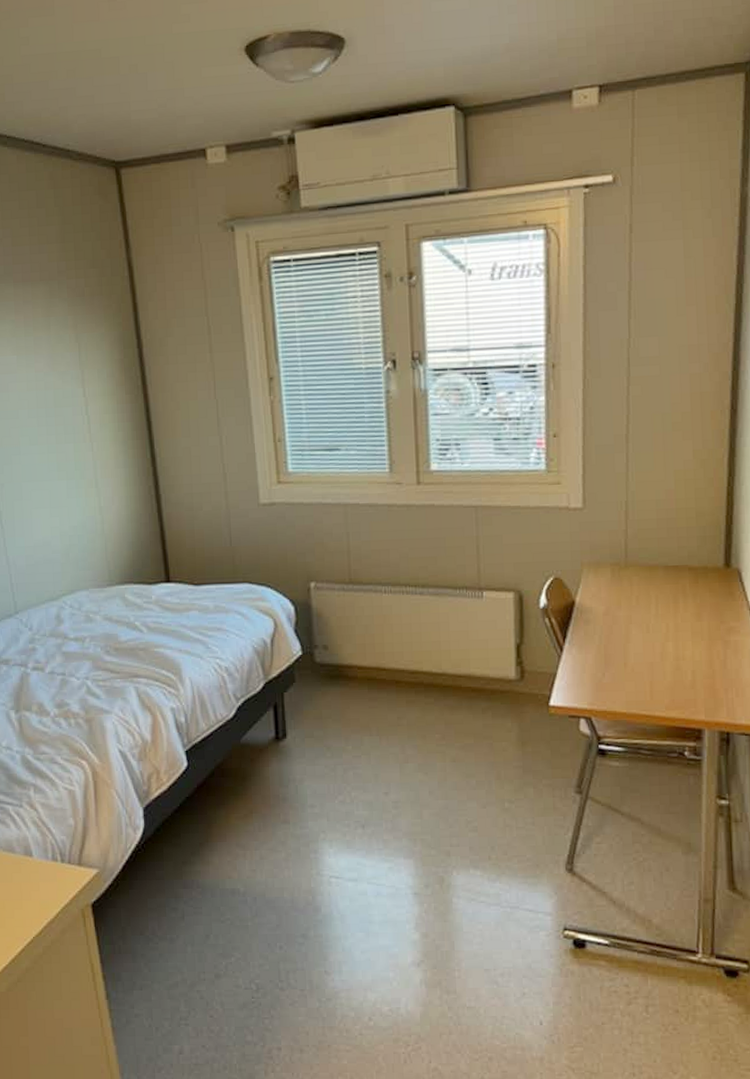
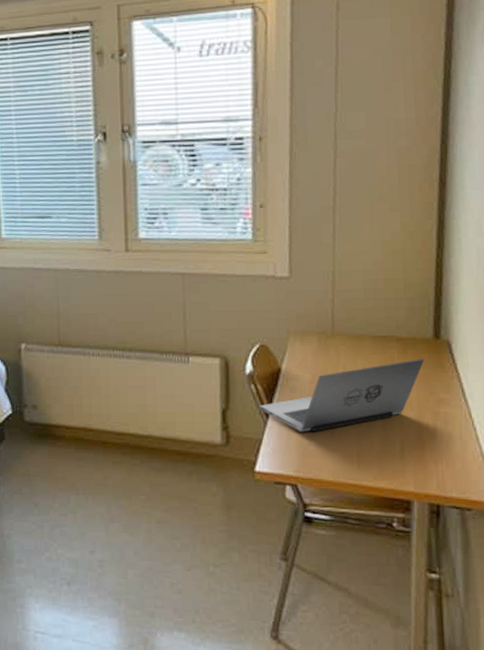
laptop: none [553,588,716,665] -> present [259,359,425,432]

